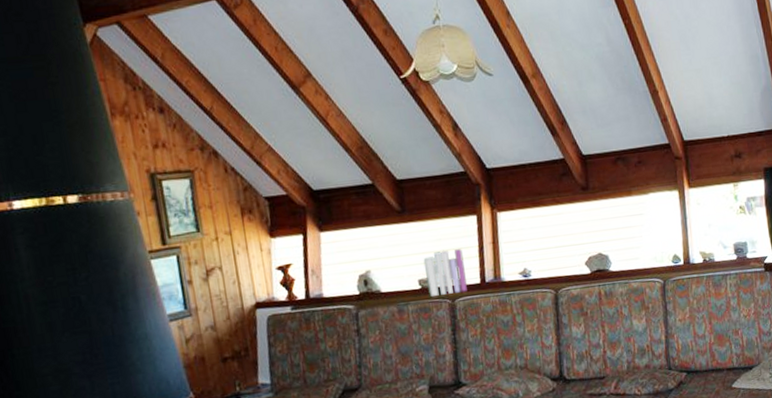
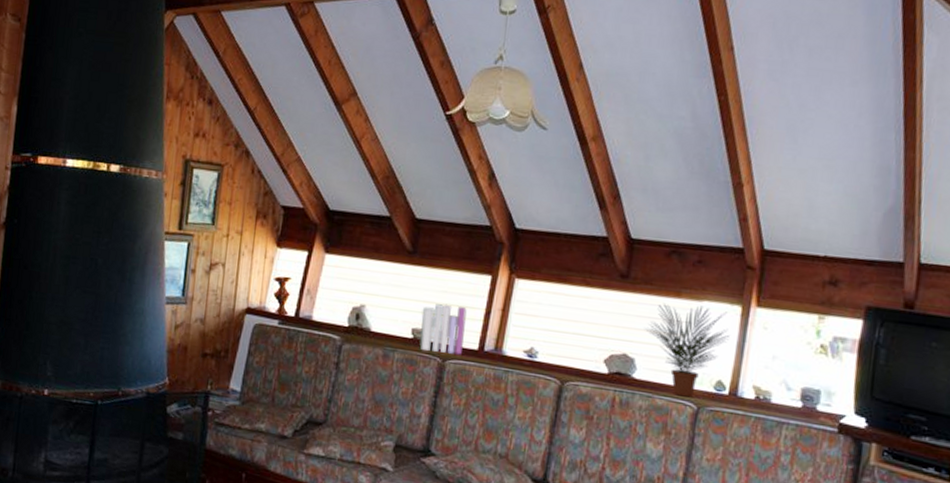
potted plant: none [611,198,674,276] -> present [645,304,729,398]

